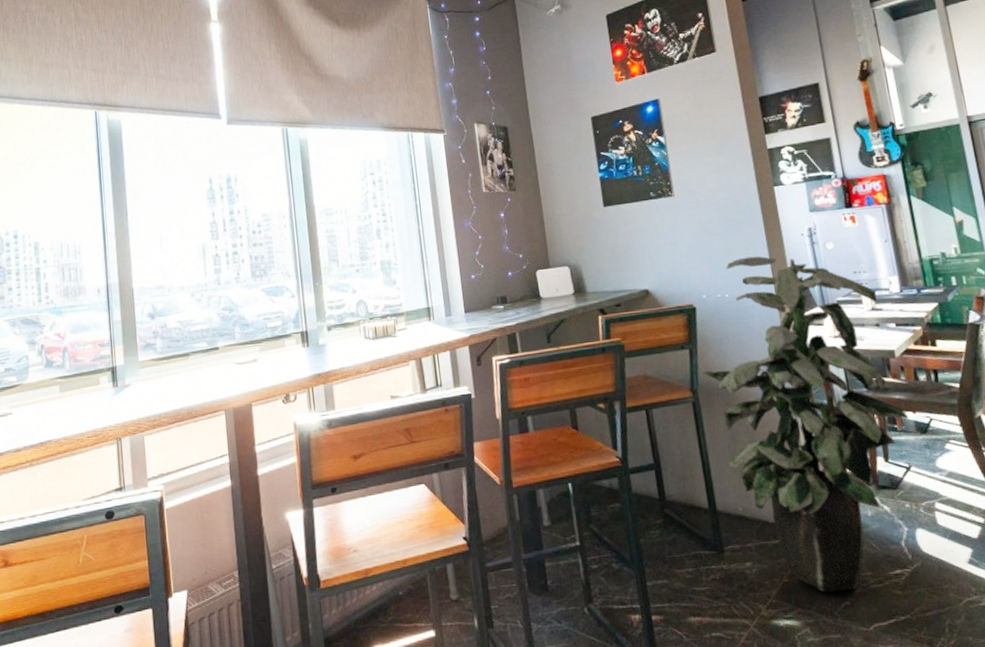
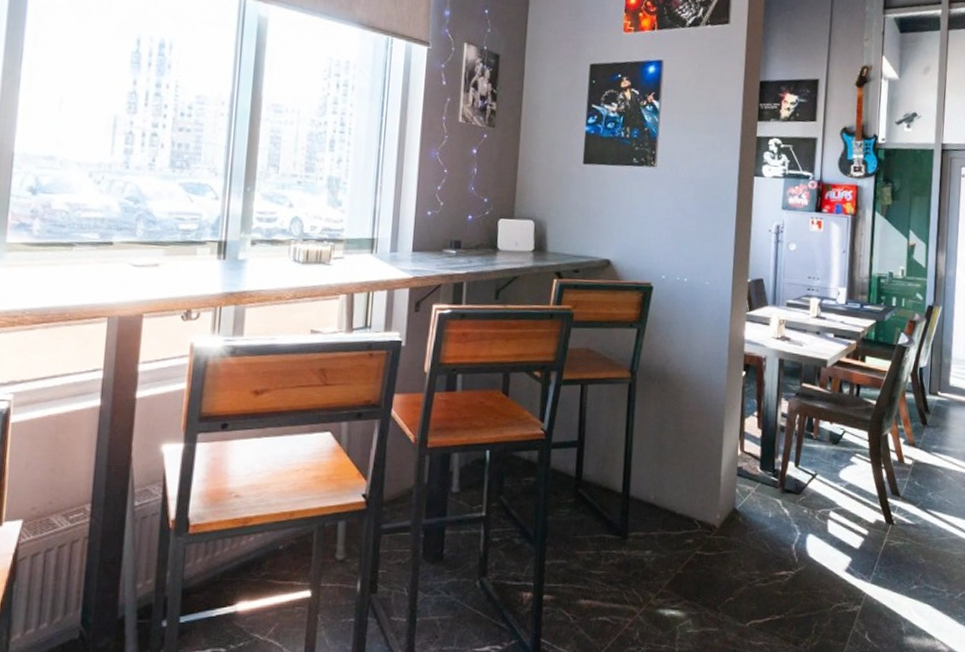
indoor plant: present [703,256,909,593] -> none [646,243,826,587]

